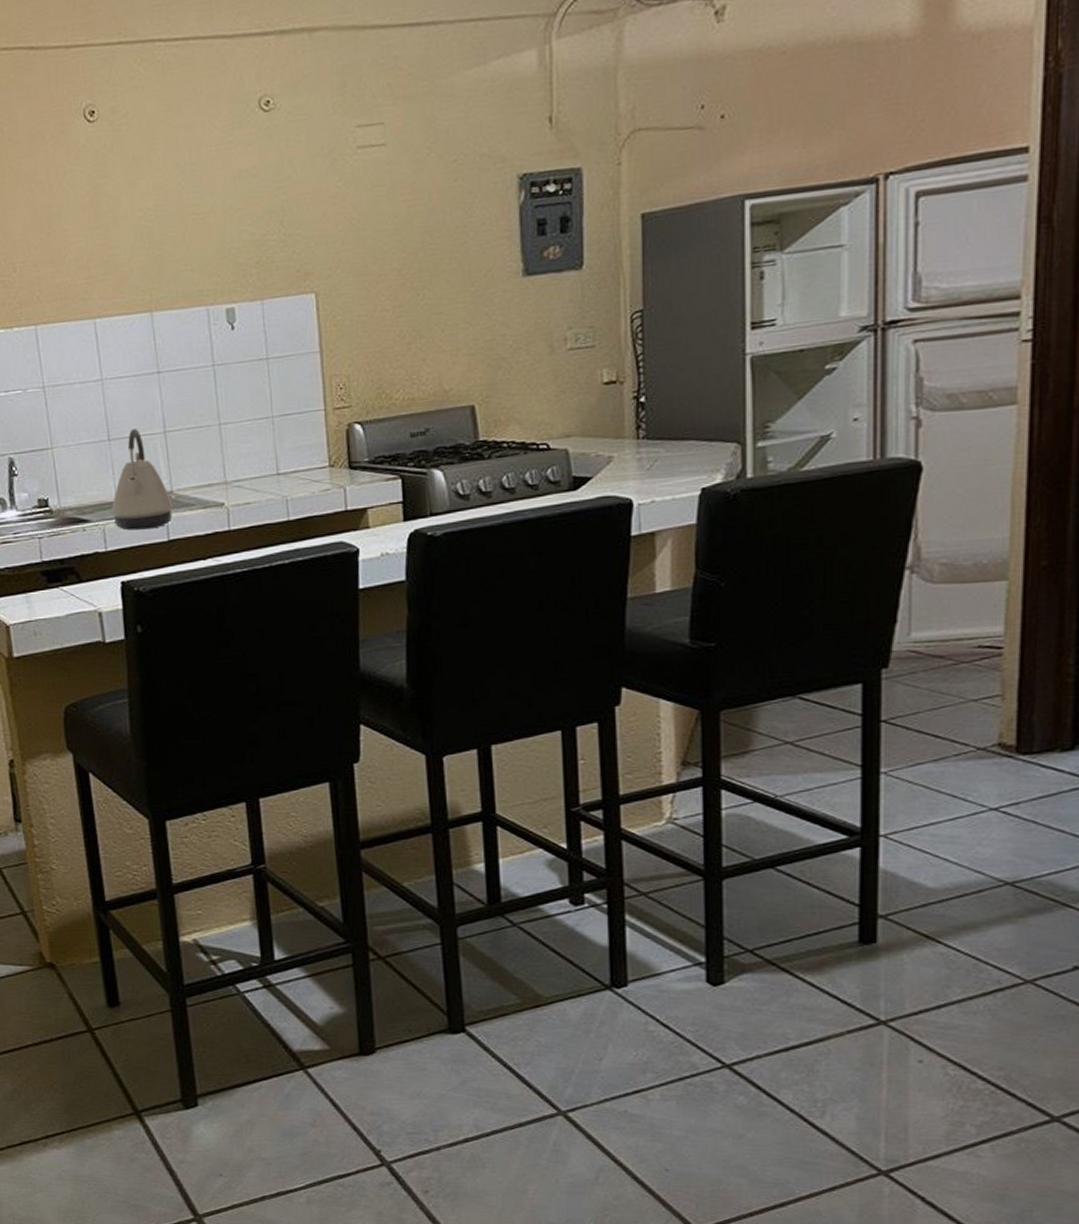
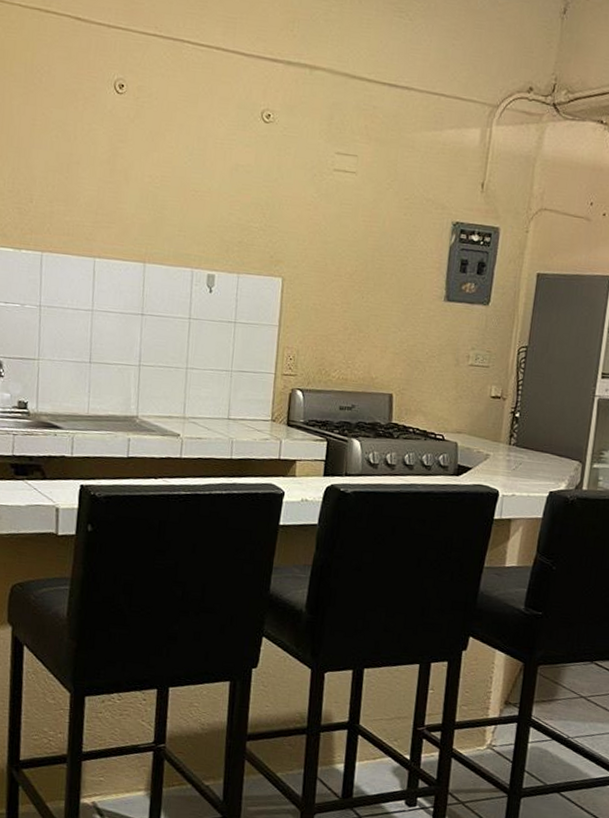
kettle: present [111,429,173,531] -> none [81,357,137,445]

